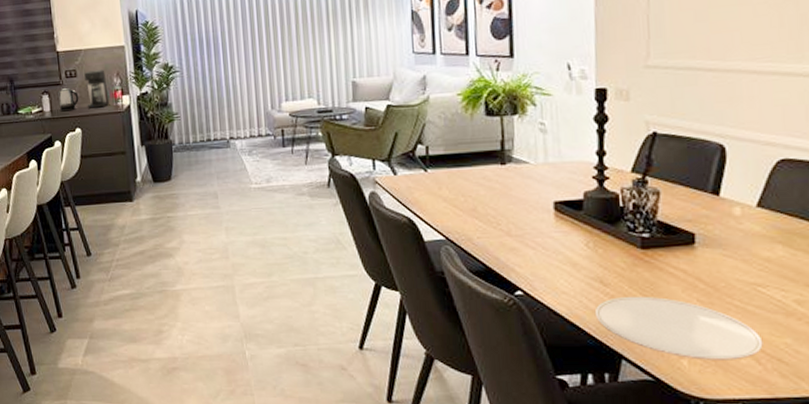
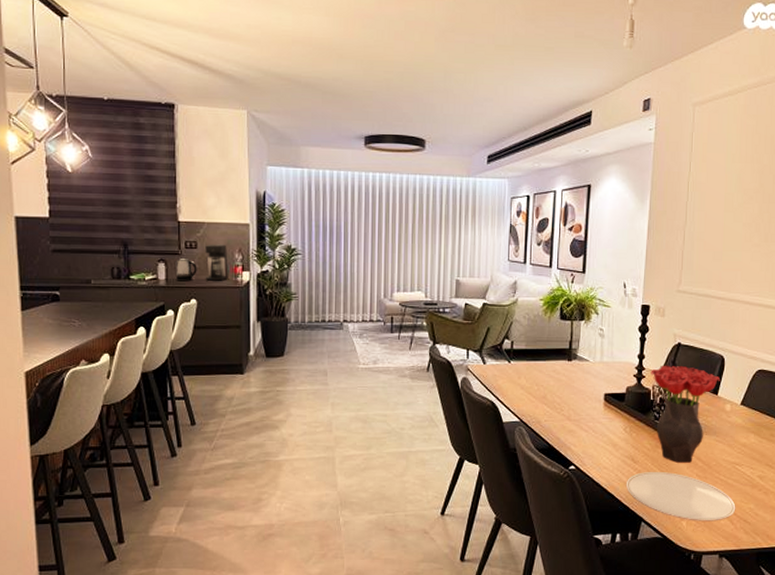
bouquet: none [616,161,722,285] -> present [650,365,721,463]

